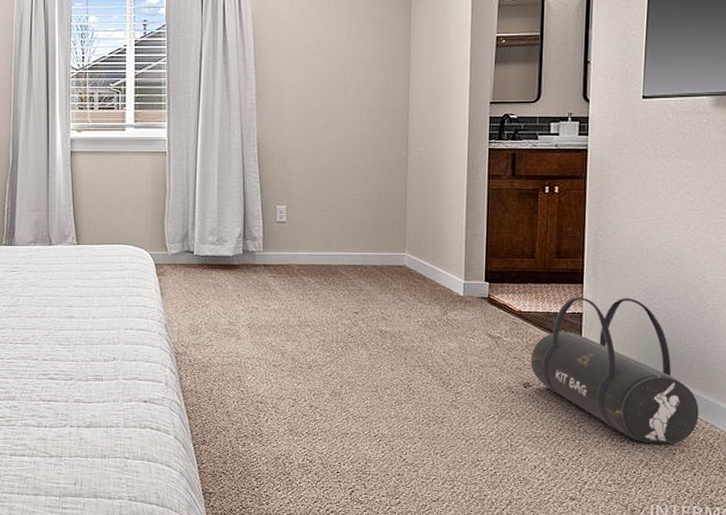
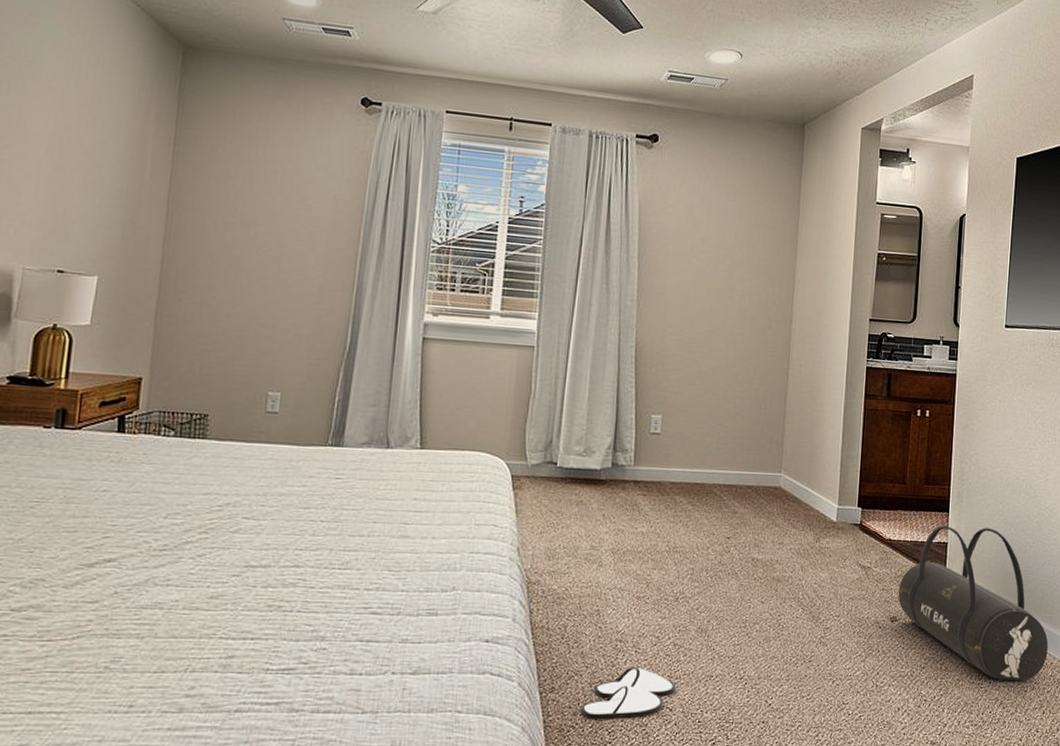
slippers: none [229,424,314,468] -> present [580,666,676,719]

